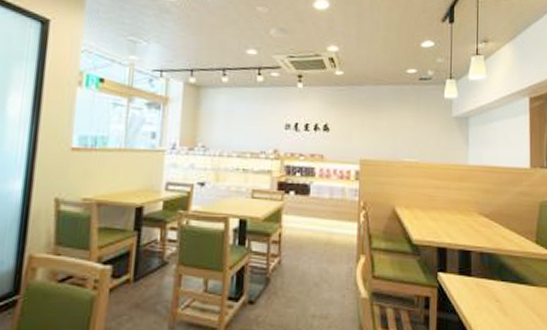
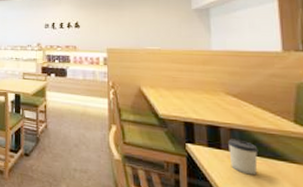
cup: none [478,264,504,302] -> present [228,139,258,175]

